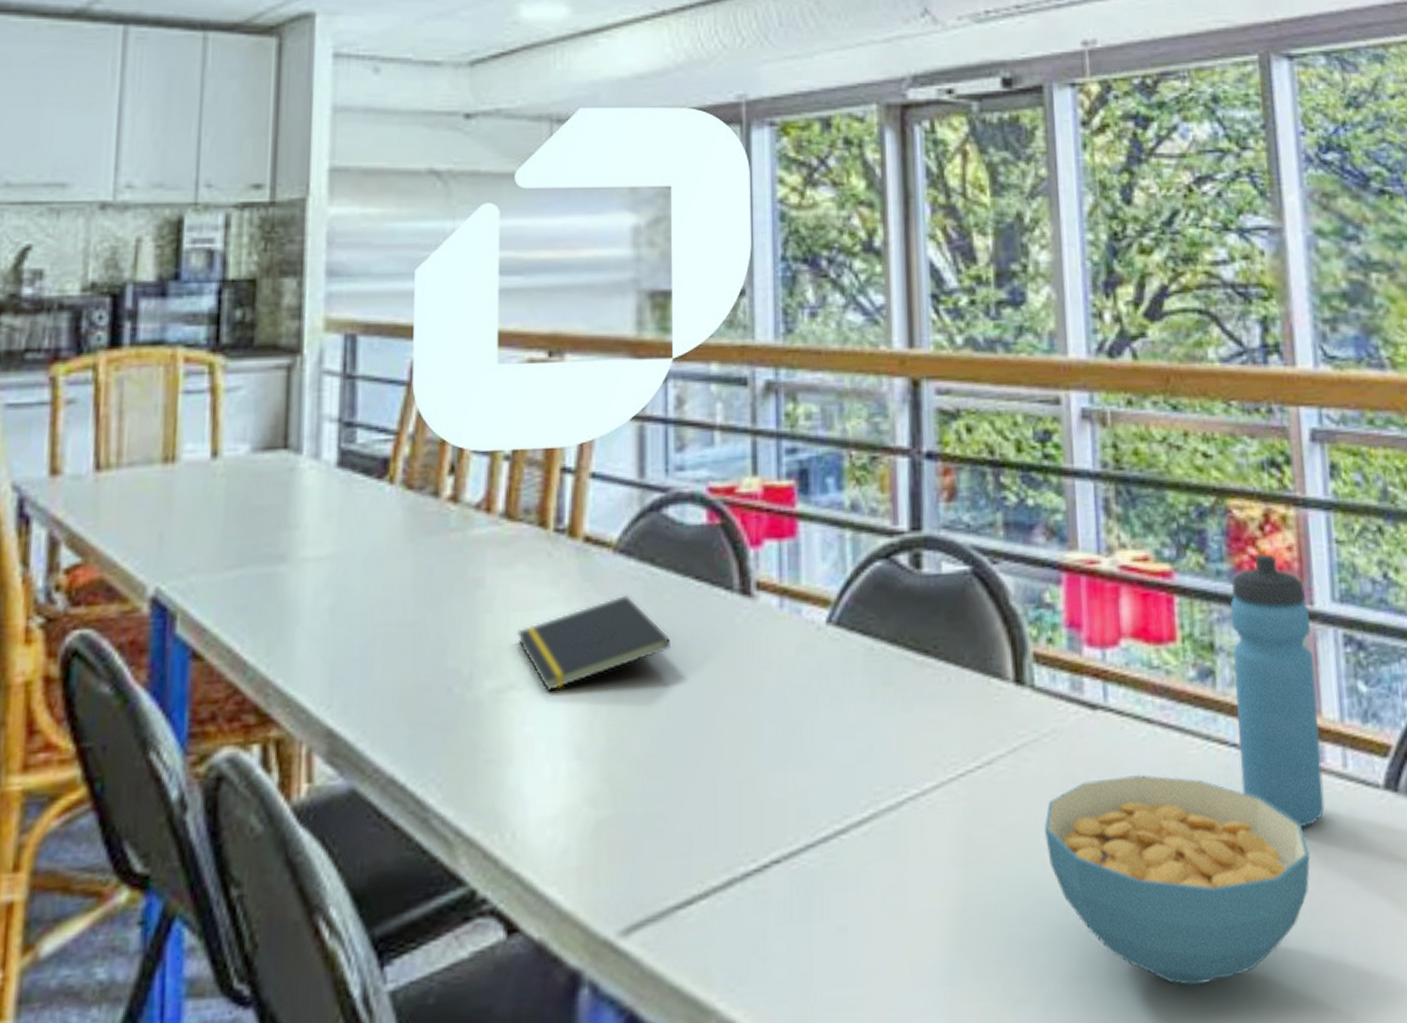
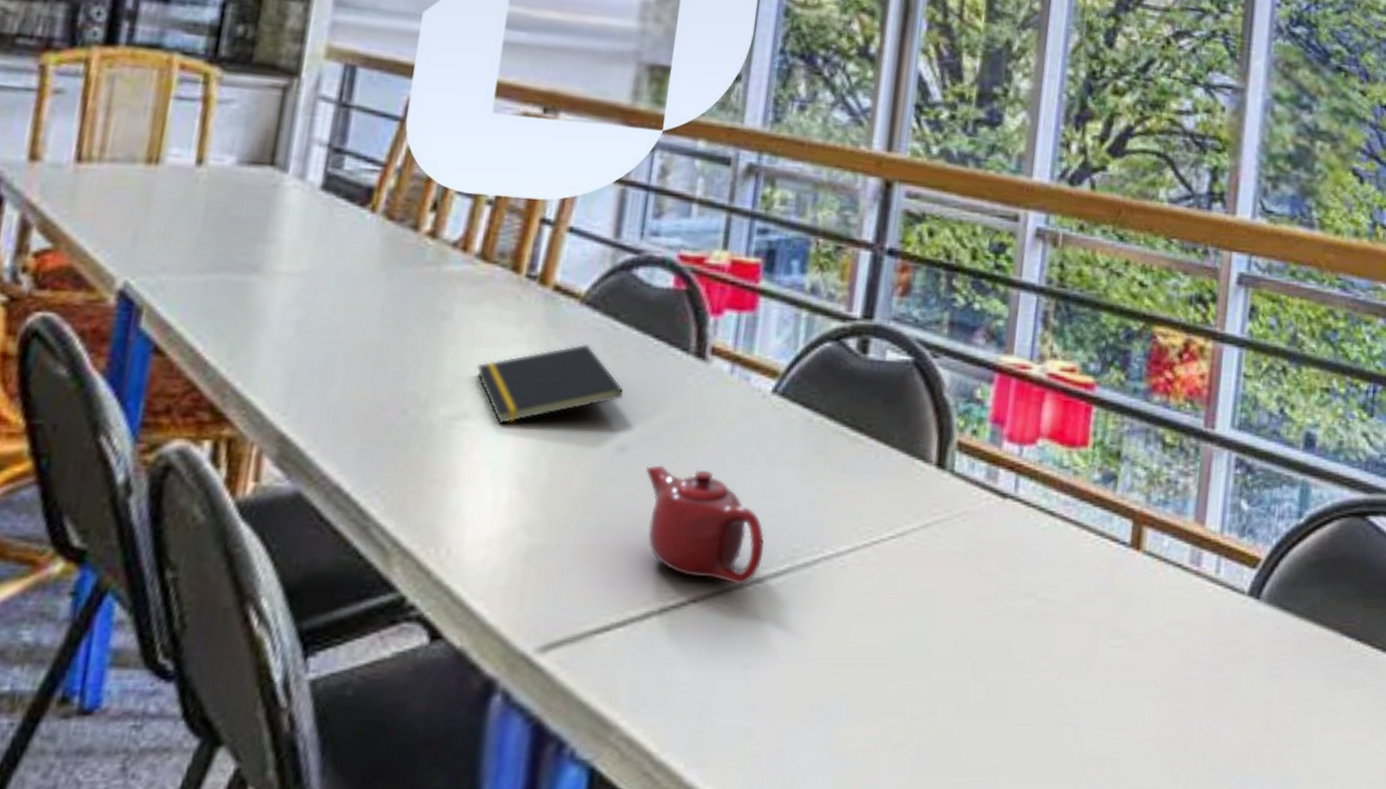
teapot: none [707,716,844,839] -> present [646,465,765,585]
cereal bowl: present [1045,775,1310,985] -> none [942,559,1174,746]
water bottle: present [1230,554,1325,827] -> none [1124,379,1210,620]

